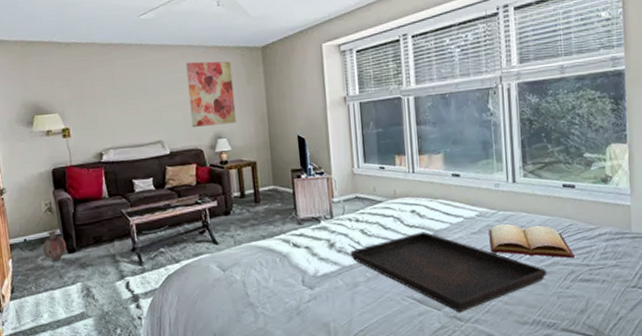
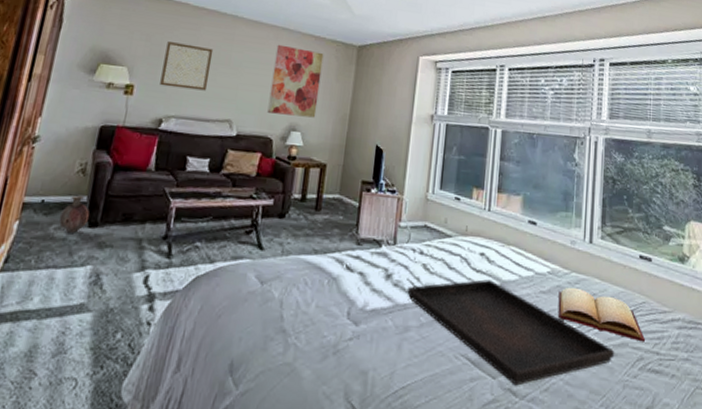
wall art: none [86,80,134,124] -> present [160,42,214,91]

